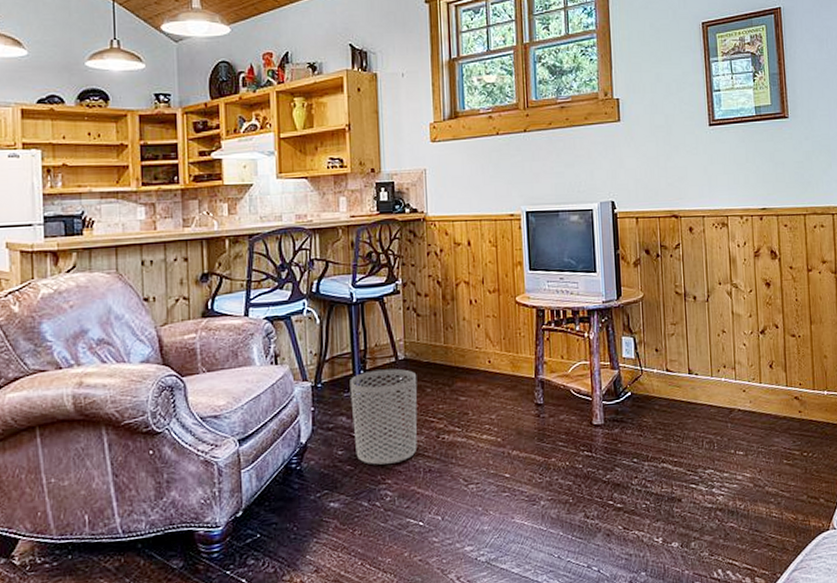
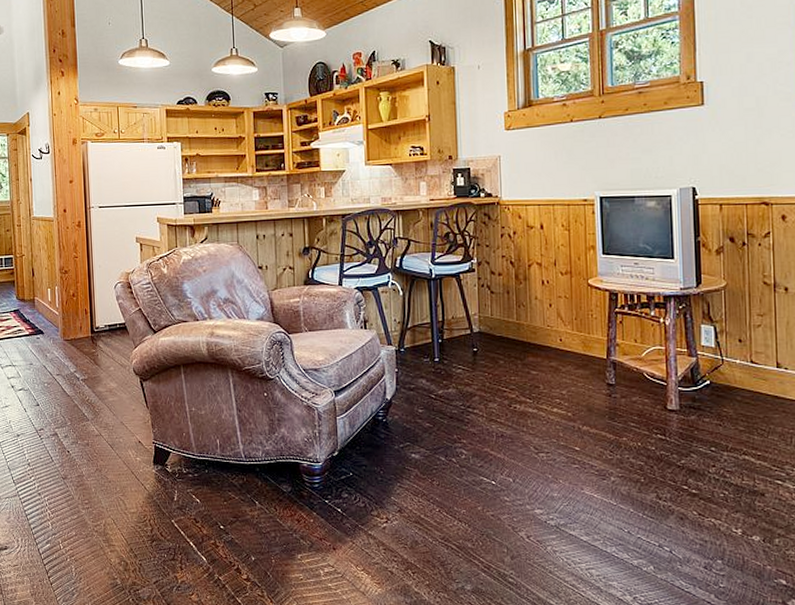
waste bin: present [350,368,418,465] -> none [429,340,491,425]

